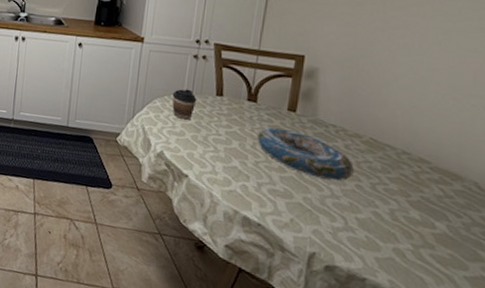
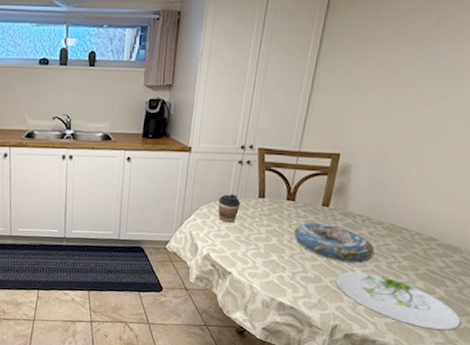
plate: none [309,189,475,279] -> present [335,271,462,331]

